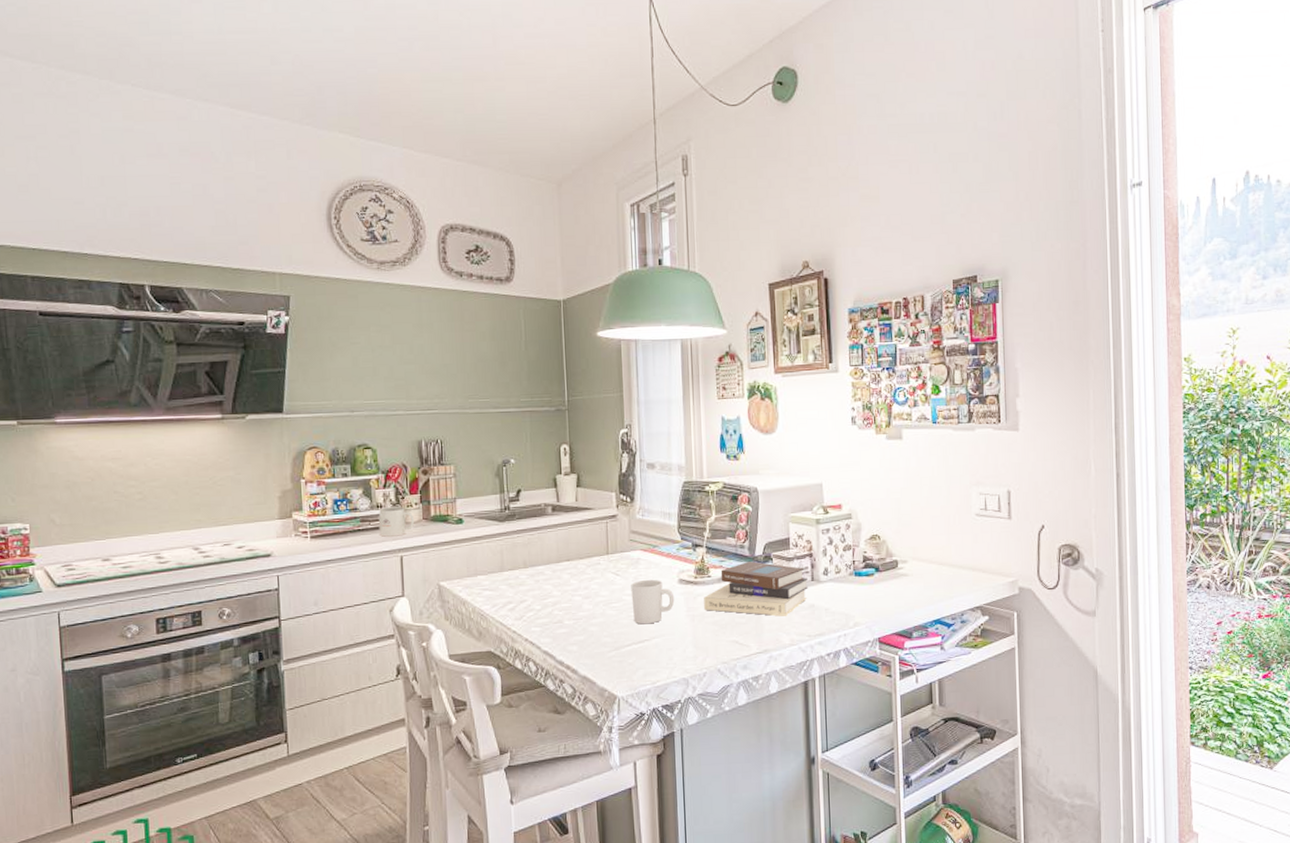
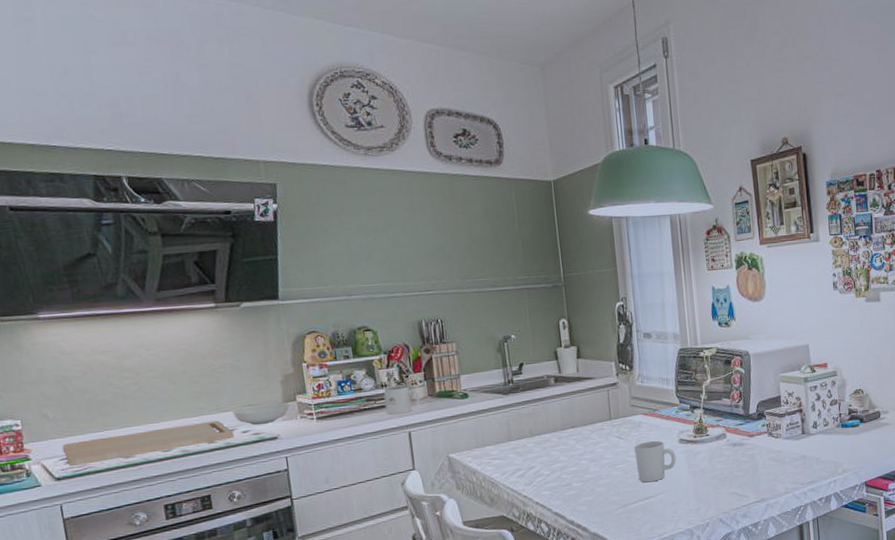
cutting board: none [66,534,230,573] -> present [63,420,235,466]
bowl: none [229,518,286,542] -> present [232,402,290,426]
books: present [704,561,808,616] -> none [703,419,799,468]

